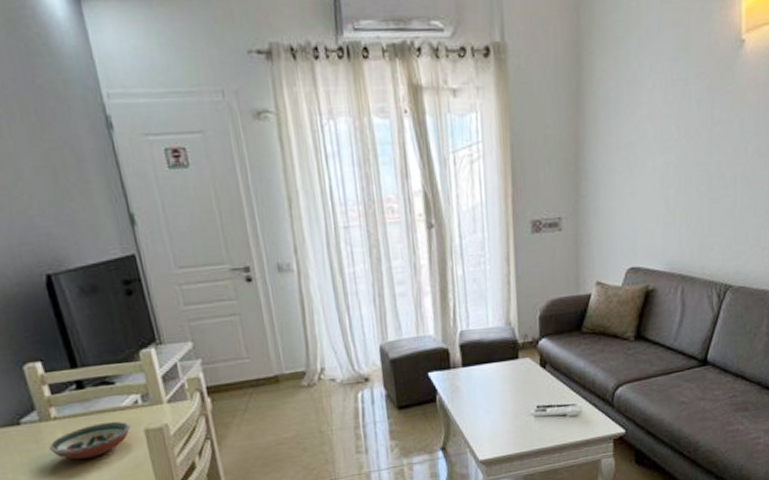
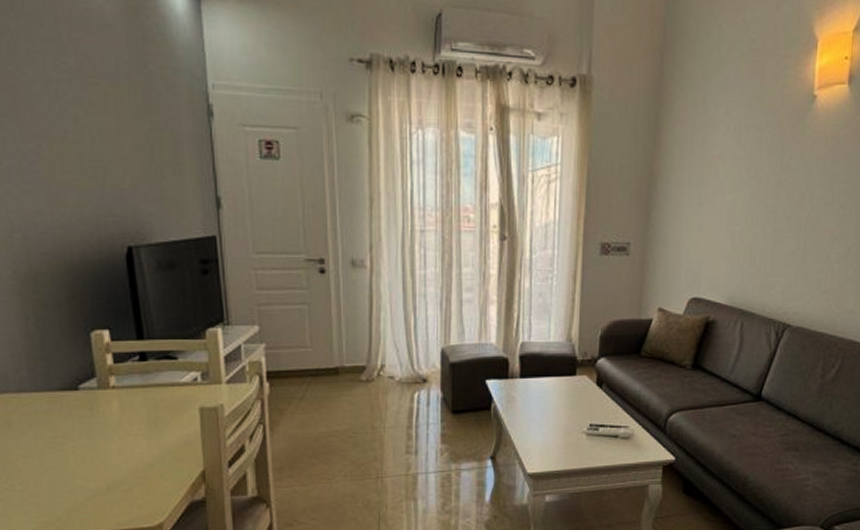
decorative bowl: present [48,421,131,460] -> none [102,396,187,431]

